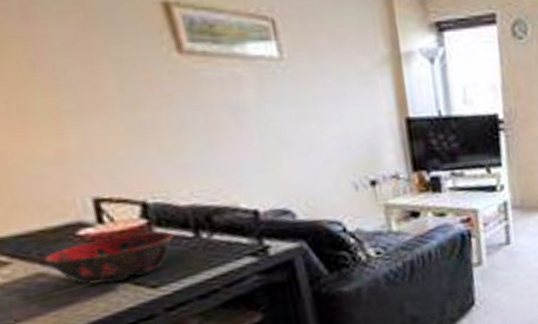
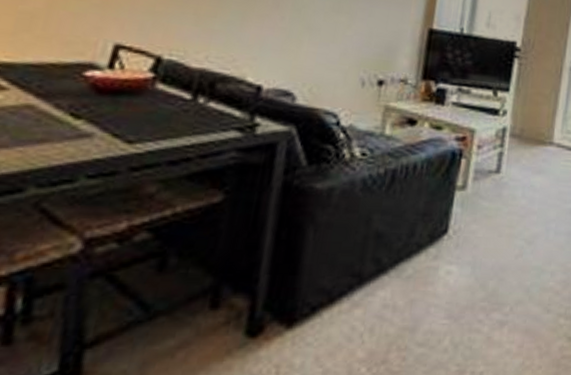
decorative bowl: present [42,231,175,285] -> none [37,83,173,129]

